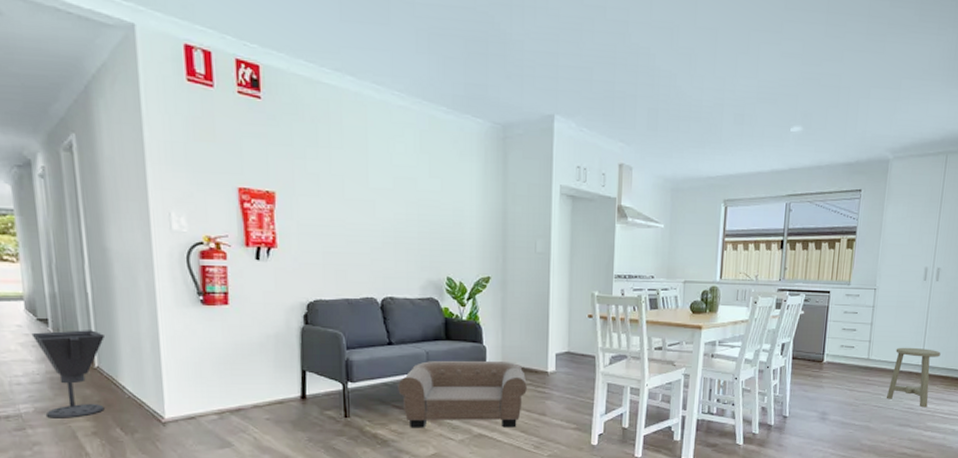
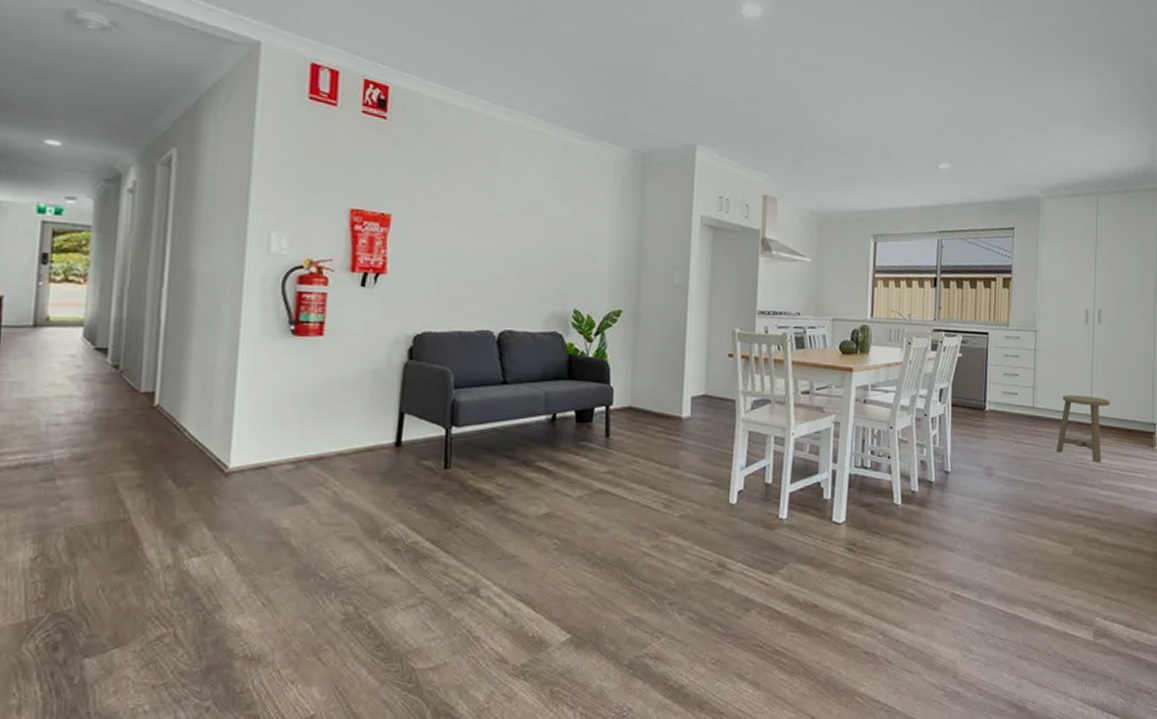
umbrella stand: present [31,330,105,419] -> none [83,361,172,467]
dog bed: present [398,360,527,428] -> none [509,403,658,482]

